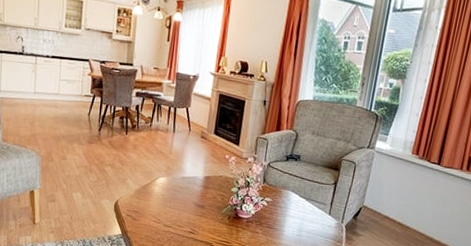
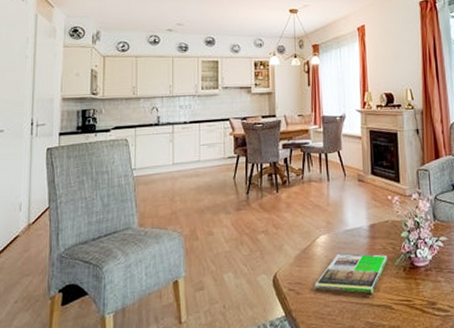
magazine: none [148,194,216,231] -> present [313,253,388,294]

